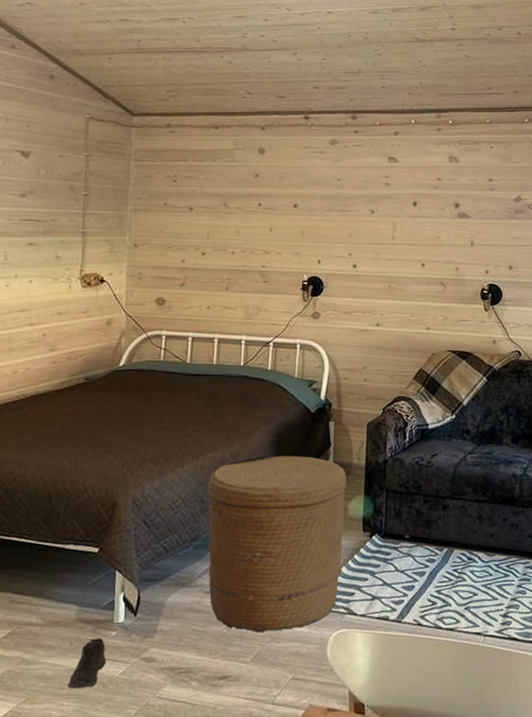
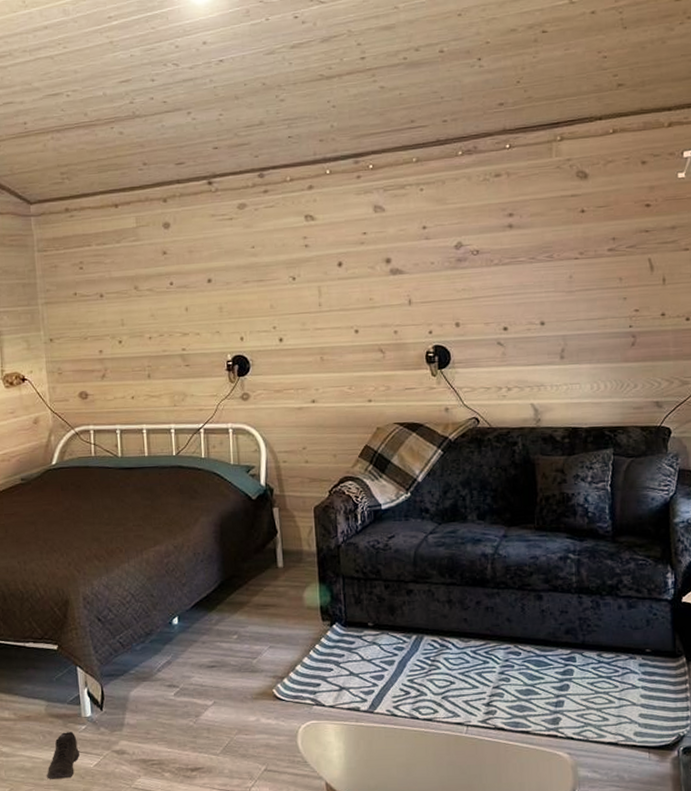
basket: present [207,456,347,632] -> none [155,545,304,724]

